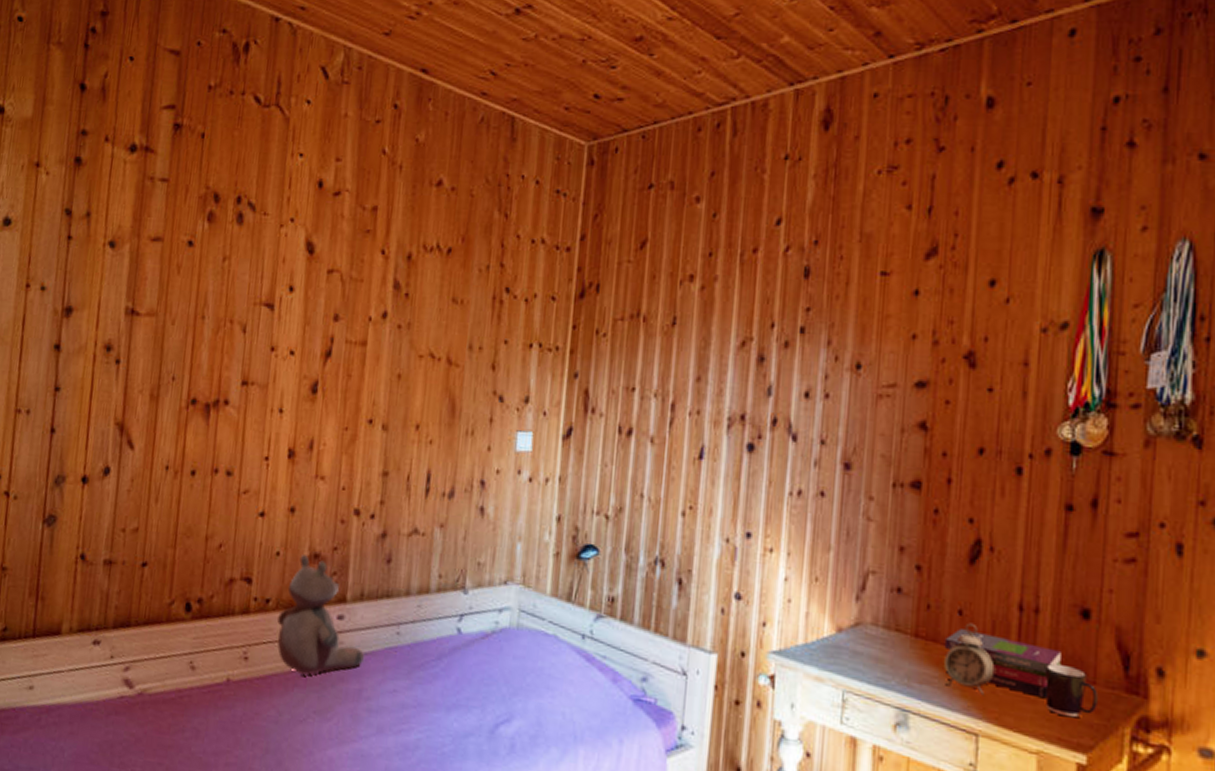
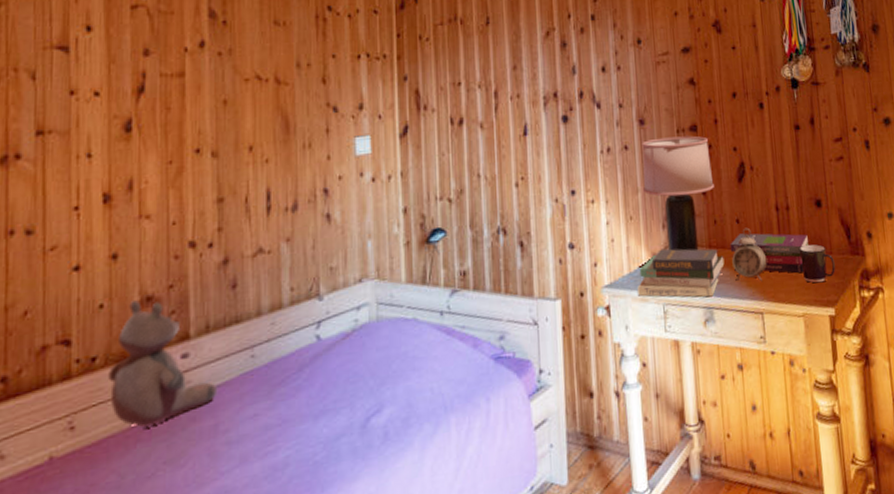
books: none [812,624,934,698] -> present [638,249,725,298]
table lamp: none [836,489,934,638] -> present [642,136,714,252]

